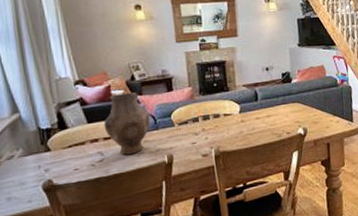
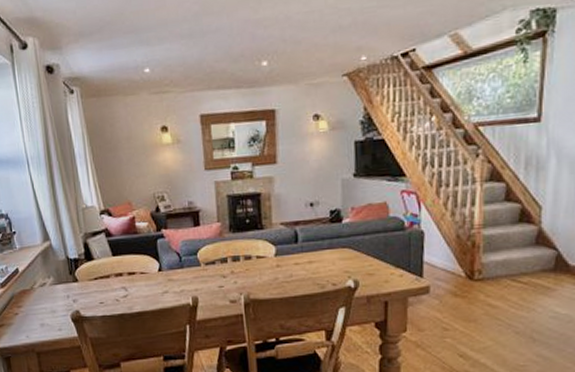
vase: present [103,92,151,156] -> none [128,224,176,293]

